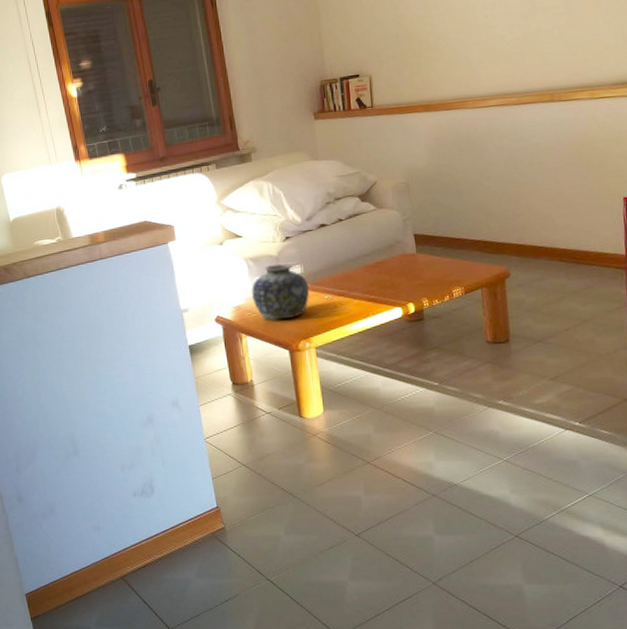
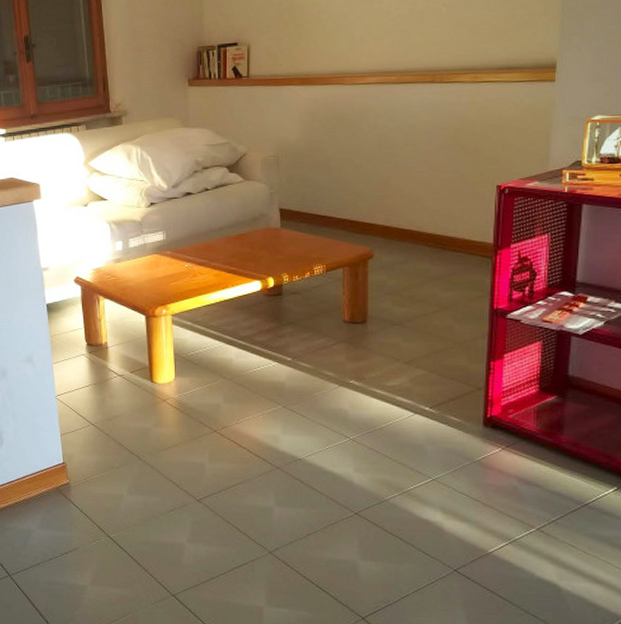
vase: present [252,264,310,320] -> none [113,230,171,285]

